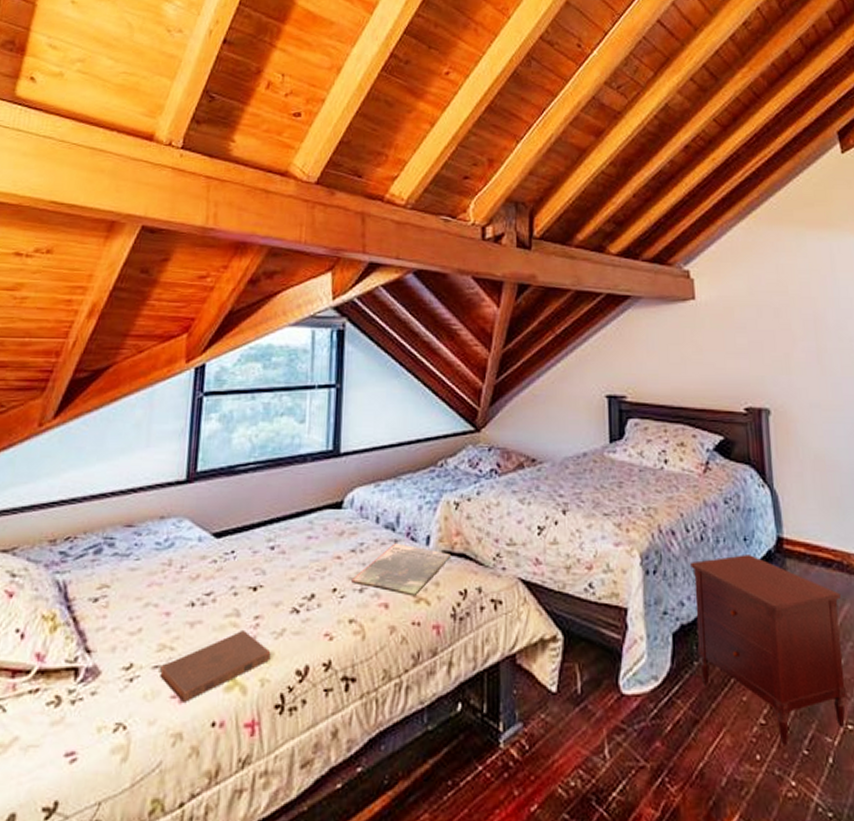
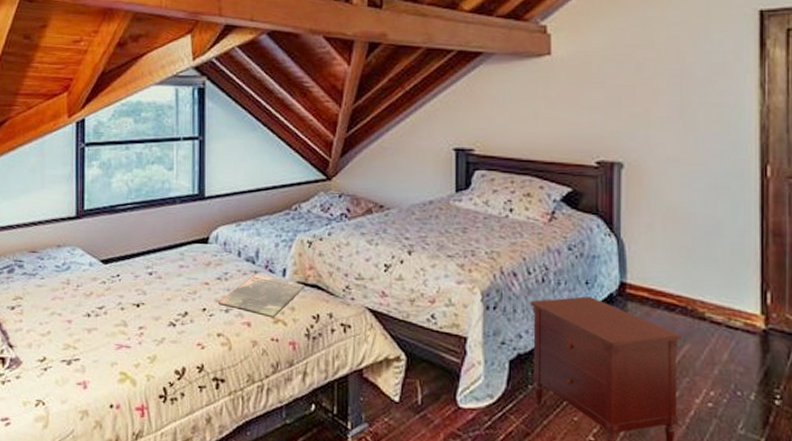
book: present [160,631,271,702] -> none [67,337,154,388]

